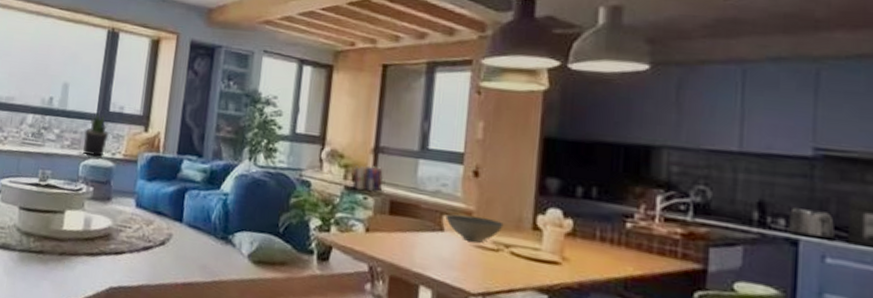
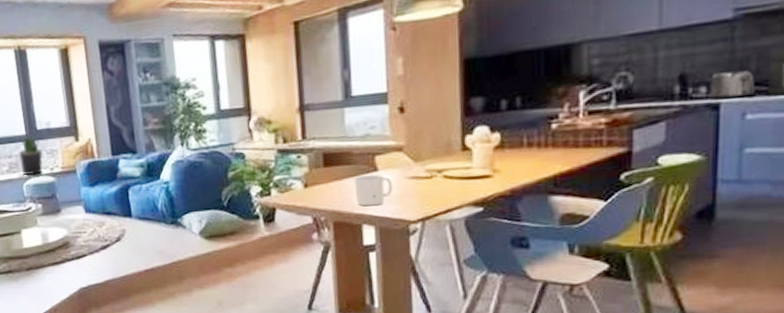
books: present [351,165,384,192] -> none [282,124,314,151]
mug: none [417,232,458,269] -> present [353,175,393,207]
bowl: present [446,214,504,243] -> none [378,149,434,175]

